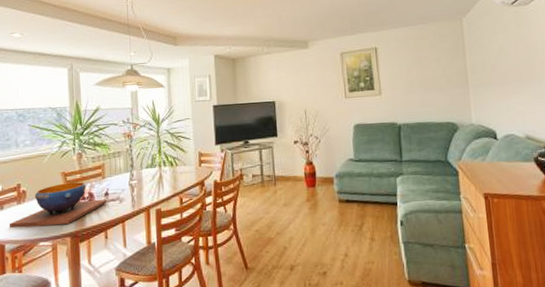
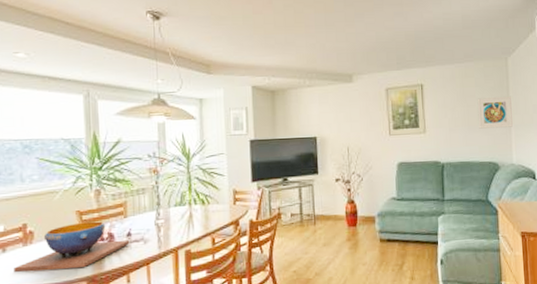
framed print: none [432,56,470,90] -> present [477,96,513,129]

